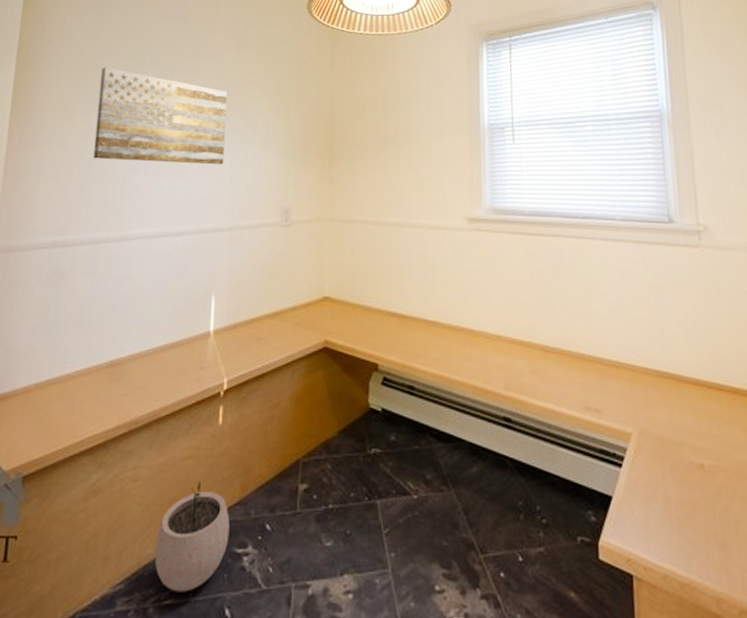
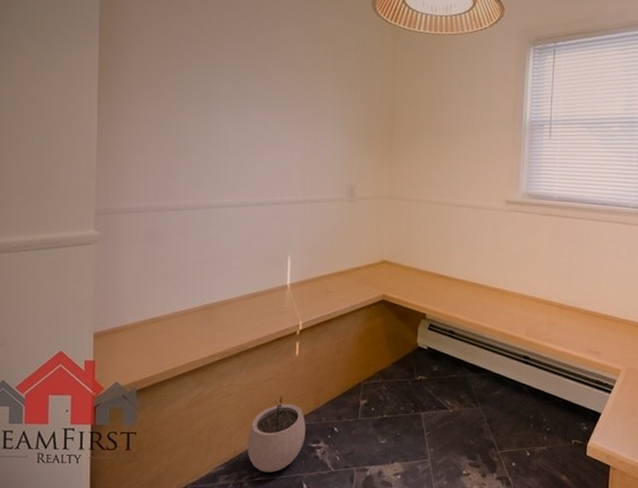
wall art: present [93,67,228,165] -> none [178,51,299,146]

